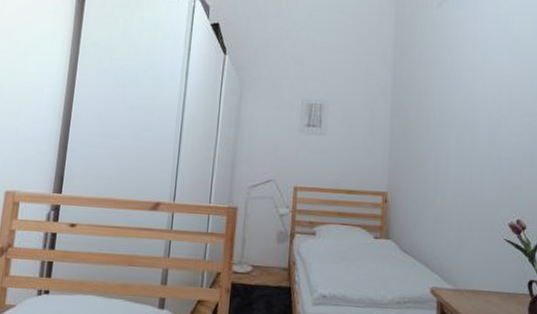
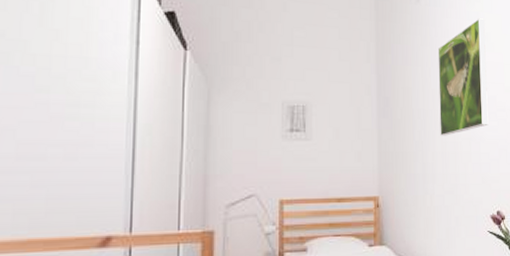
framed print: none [456,20,513,139] -> present [437,18,489,136]

